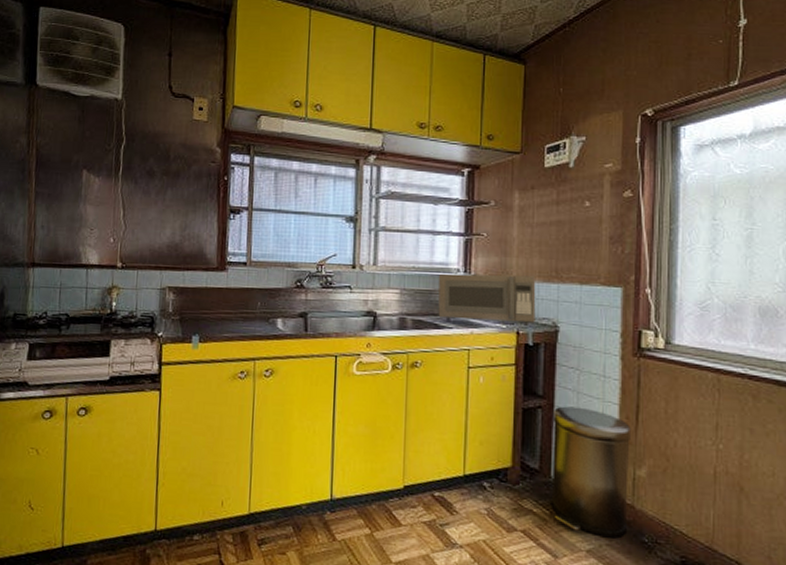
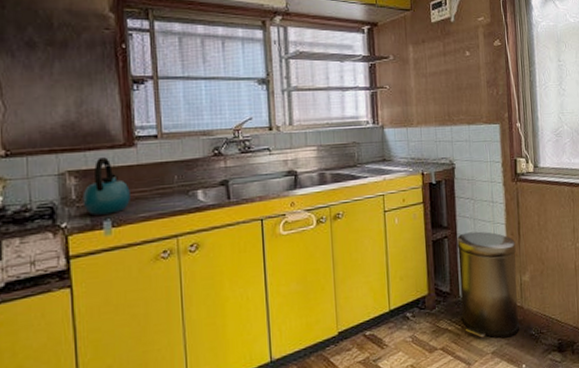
kettle: none [177,278,218,330] -> present [82,157,130,216]
microwave: present [438,274,536,327] -> none [350,121,436,171]

